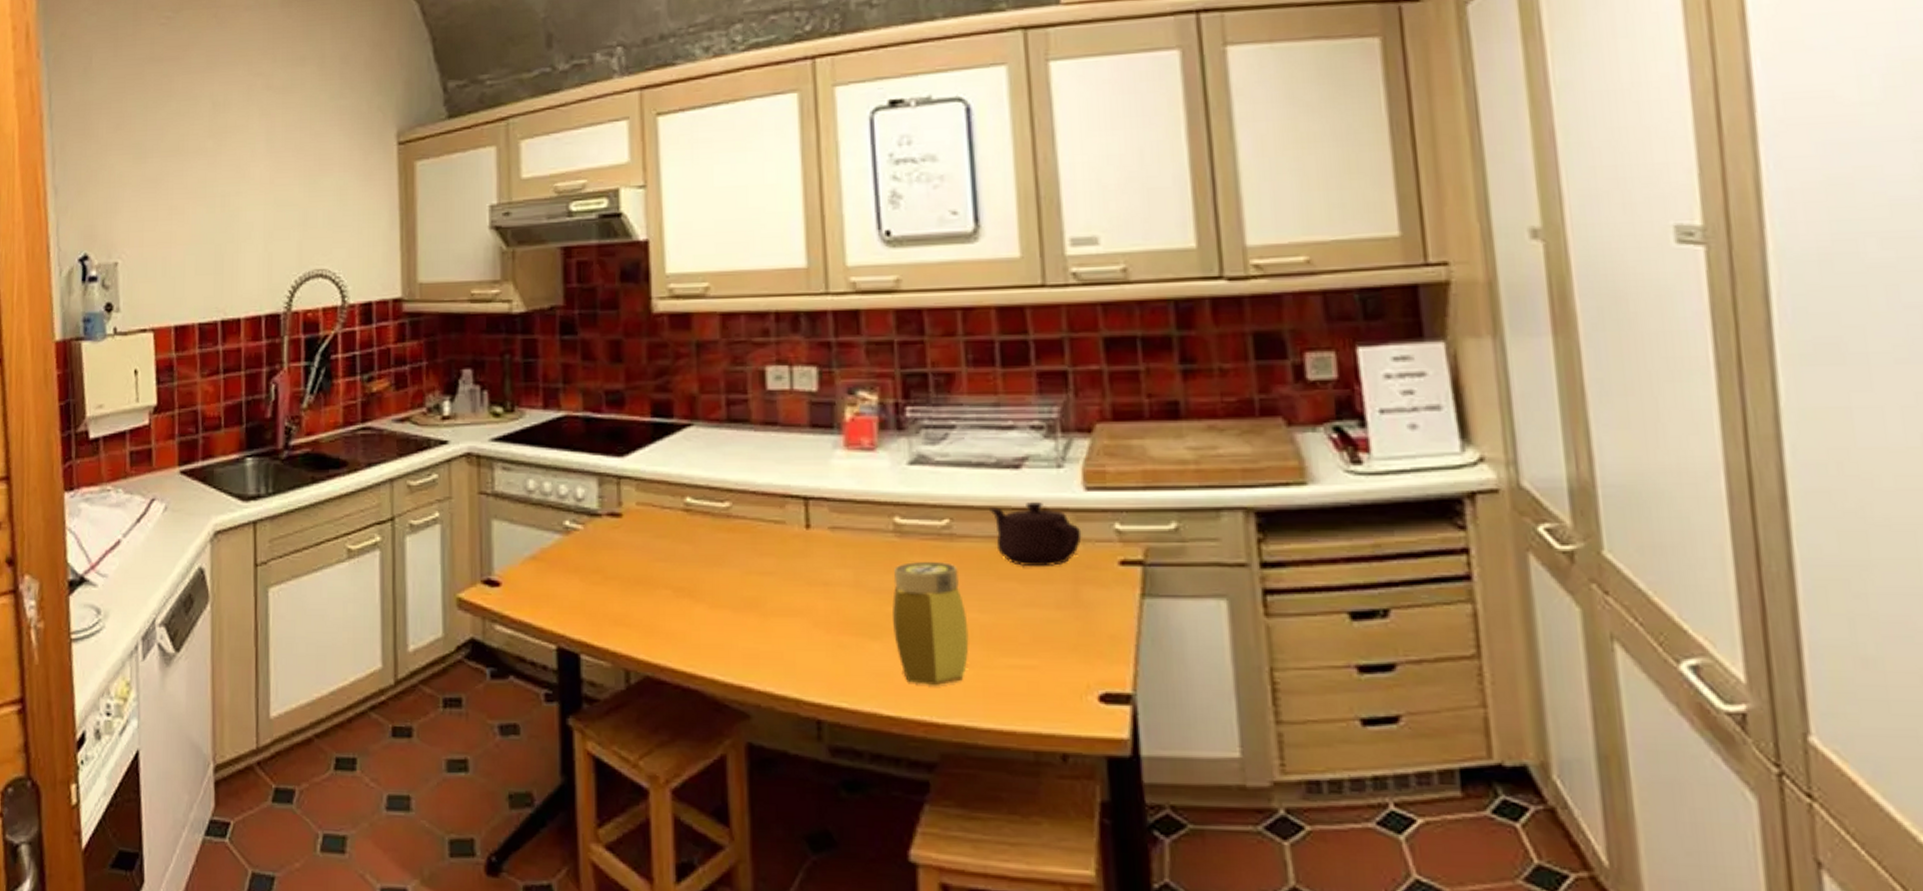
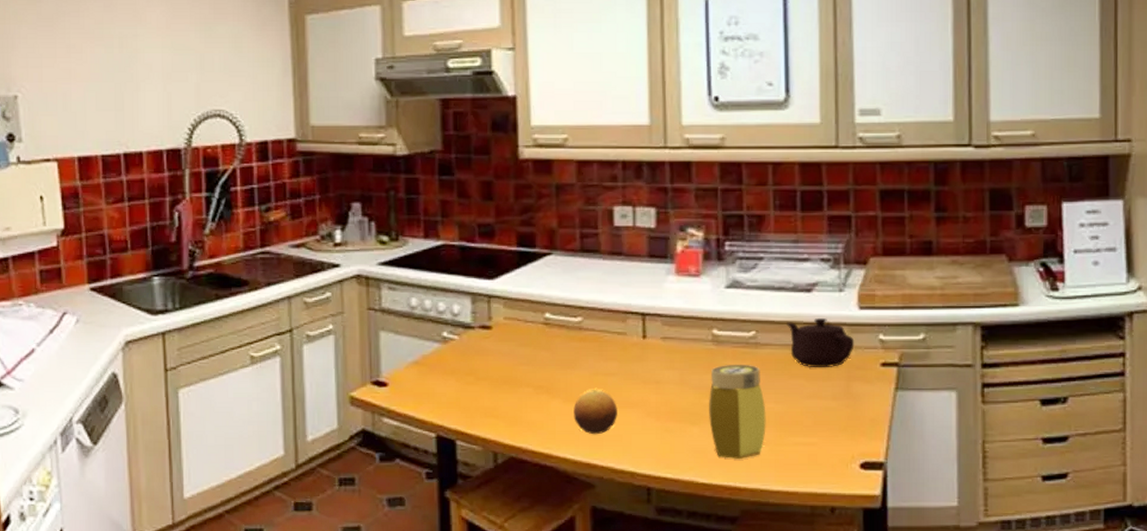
fruit: none [722,593,777,650] -> present [573,390,617,435]

